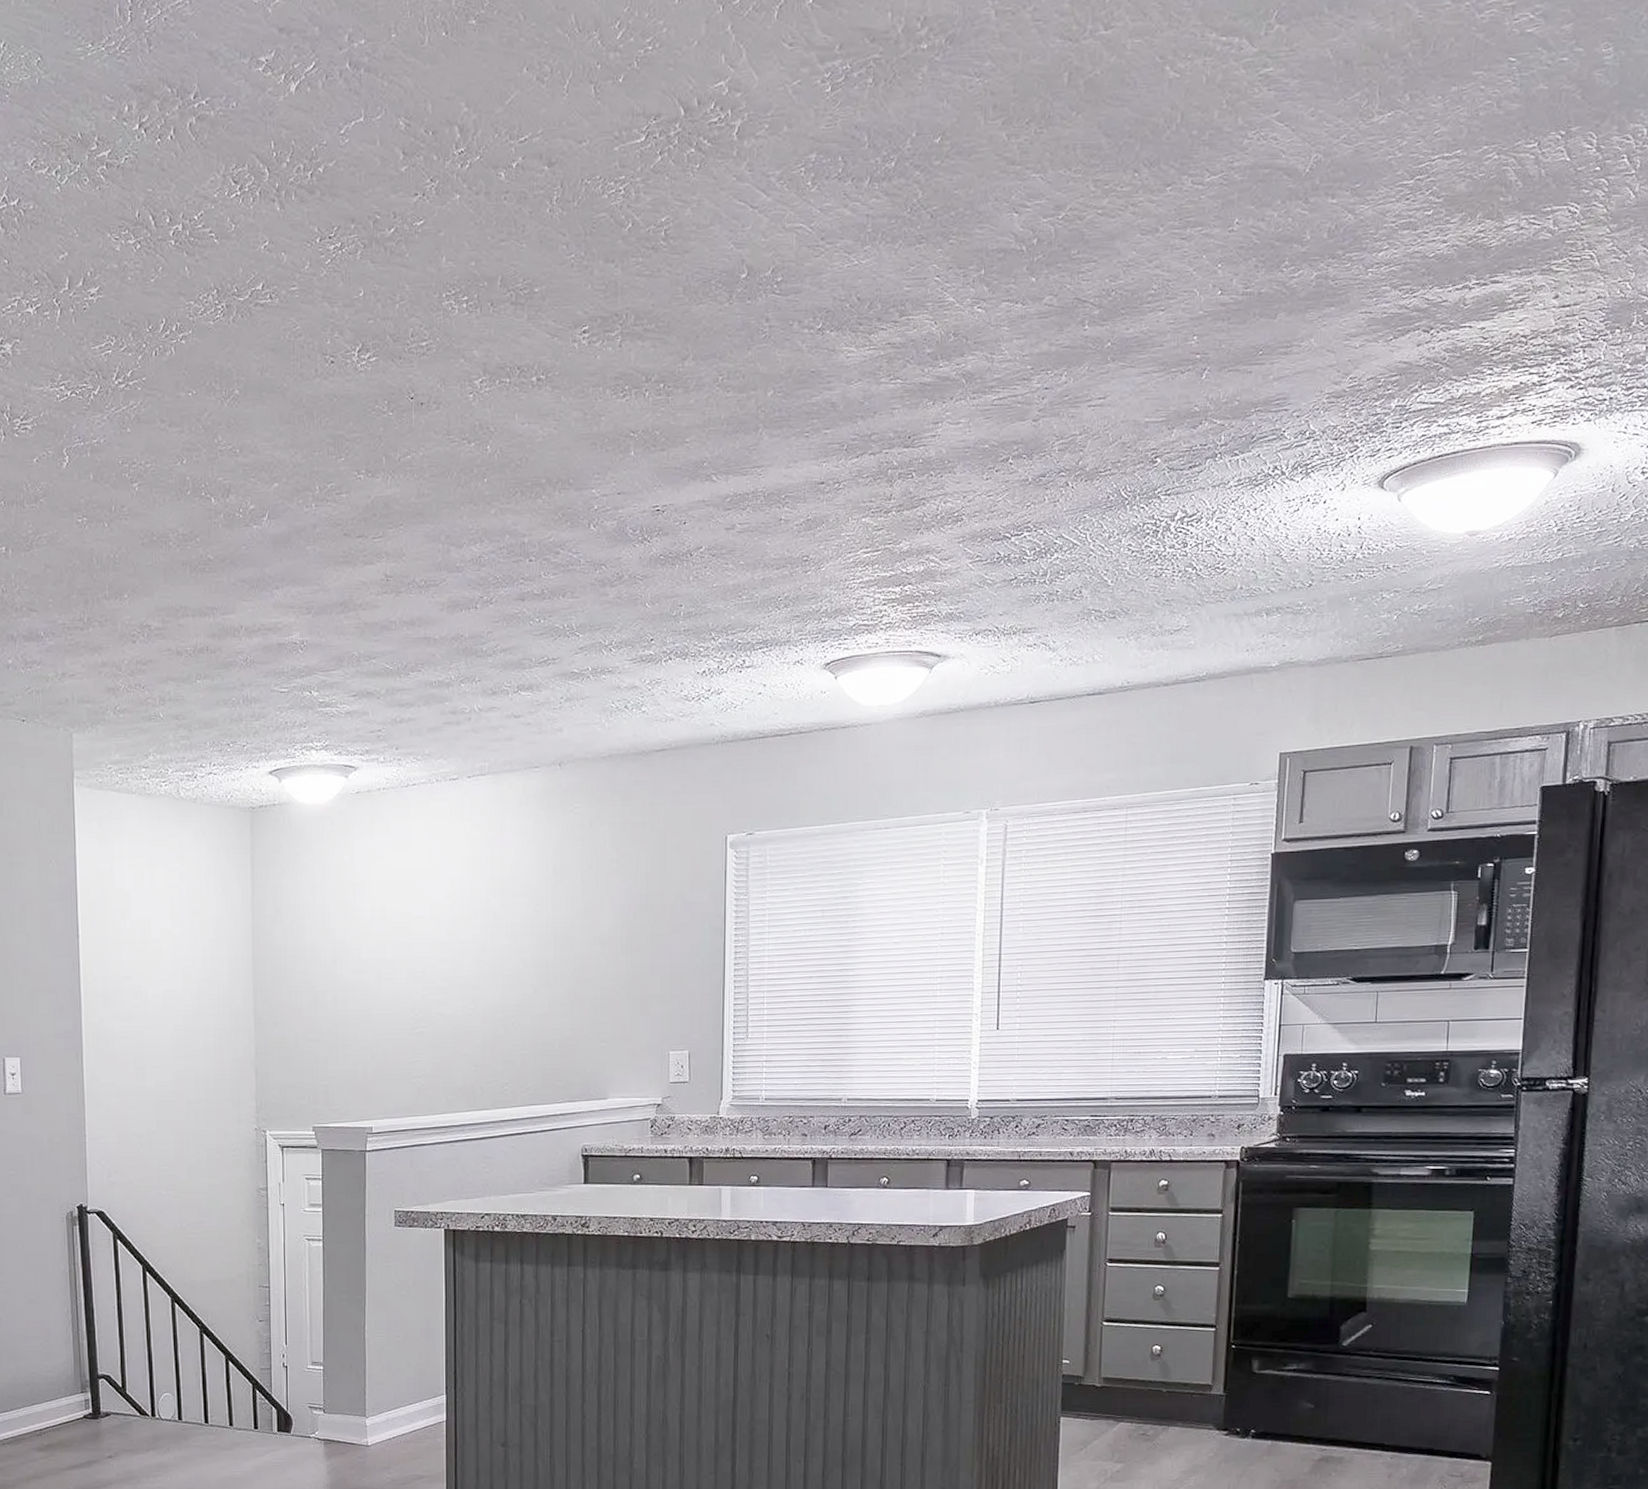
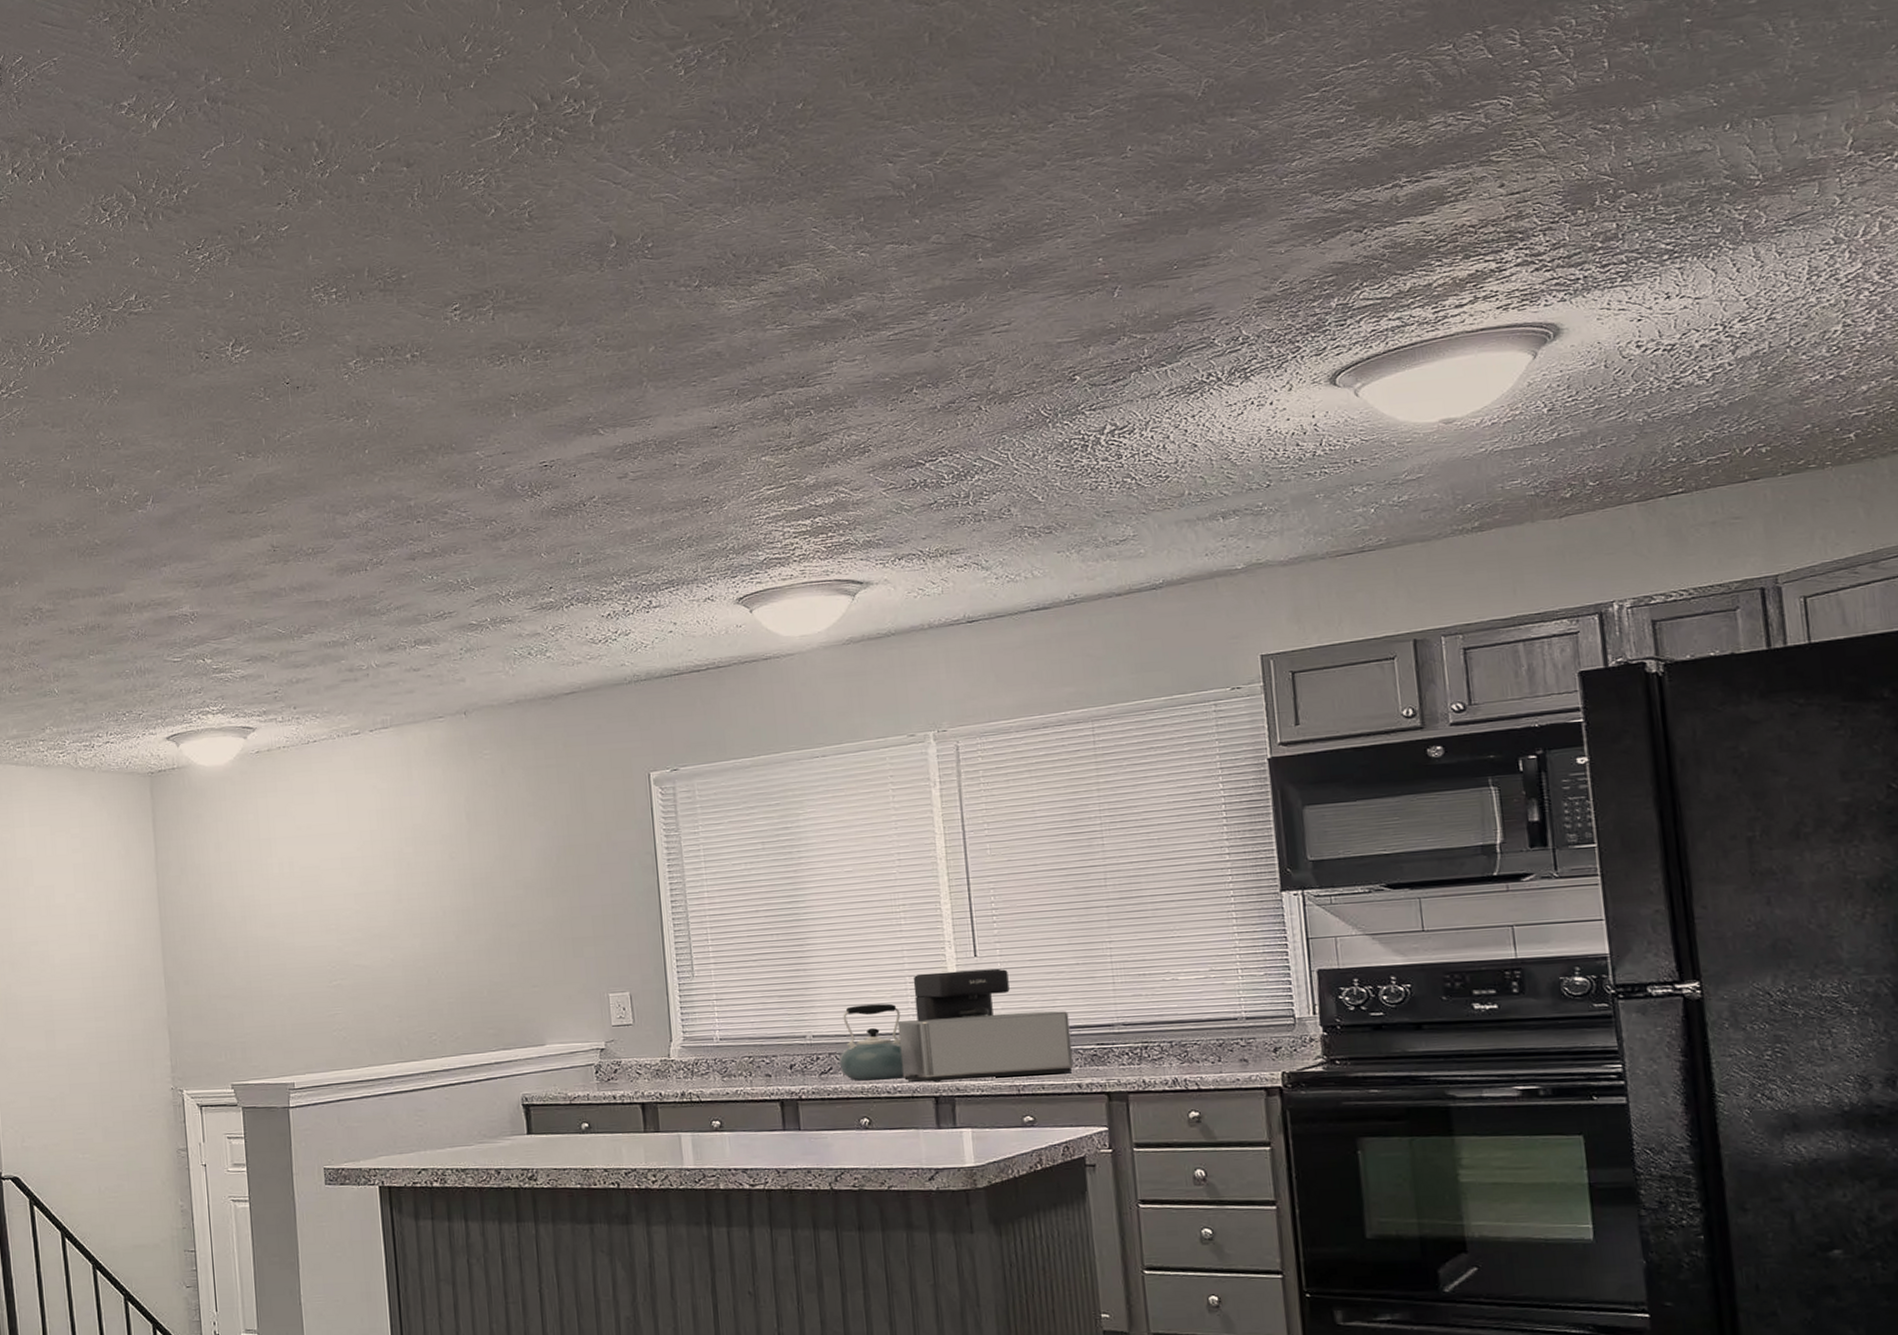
kettle: none [868,1071,926,1143] -> present [839,1003,904,1081]
toaster: none [921,1083,1071,1147] -> present [897,1010,1074,1083]
coffee maker: none [940,1041,1024,1088] -> present [913,968,1010,1020]

